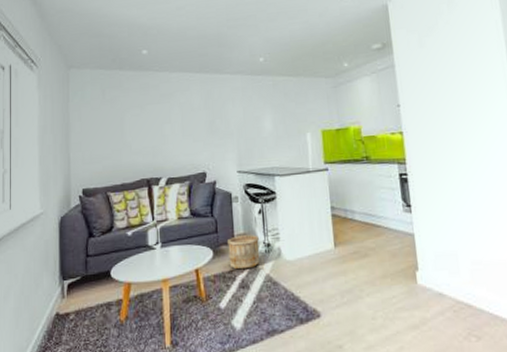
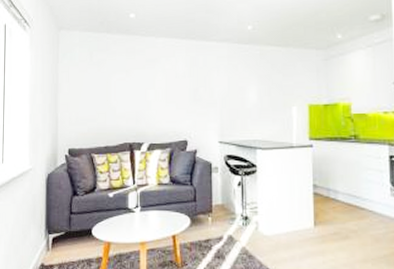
wooden bucket: present [228,235,260,270] -> none [206,206,237,240]

